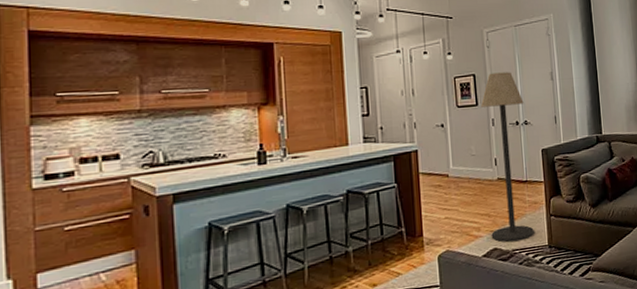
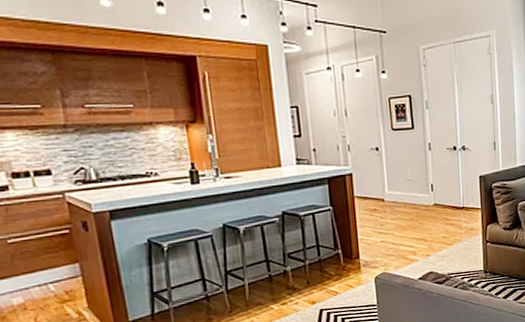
floor lamp: present [480,72,534,242] -> none [416,93,470,266]

